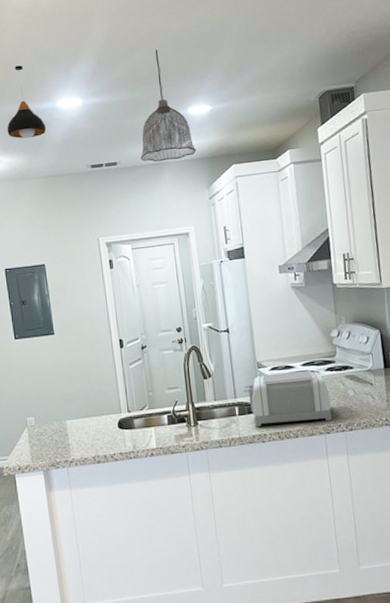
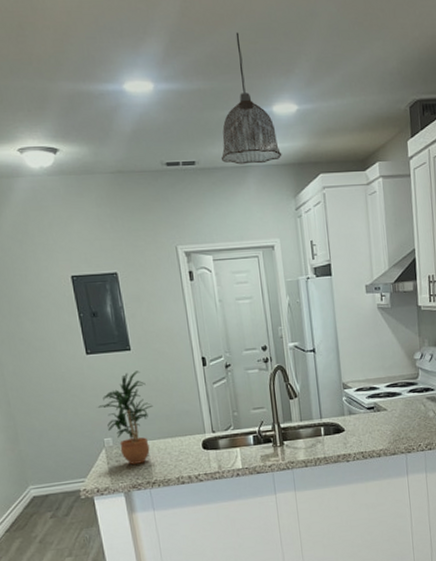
pendant light: present [7,65,47,139] -> none [65,34,113,125]
potted plant: none [22,353,73,443] -> present [97,371,154,465]
toaster: present [242,370,332,427] -> none [328,391,413,447]

